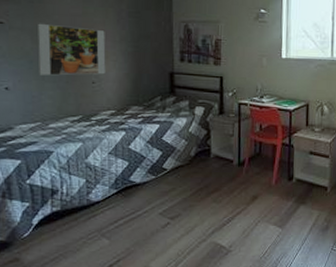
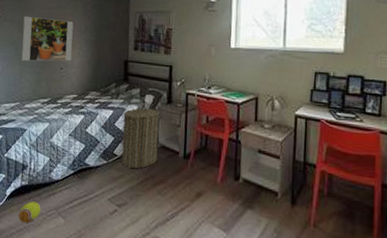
ball: none [50,227,80,251] -> present [18,201,41,224]
laundry hamper: none [171,116,212,180] -> present [121,104,160,169]

